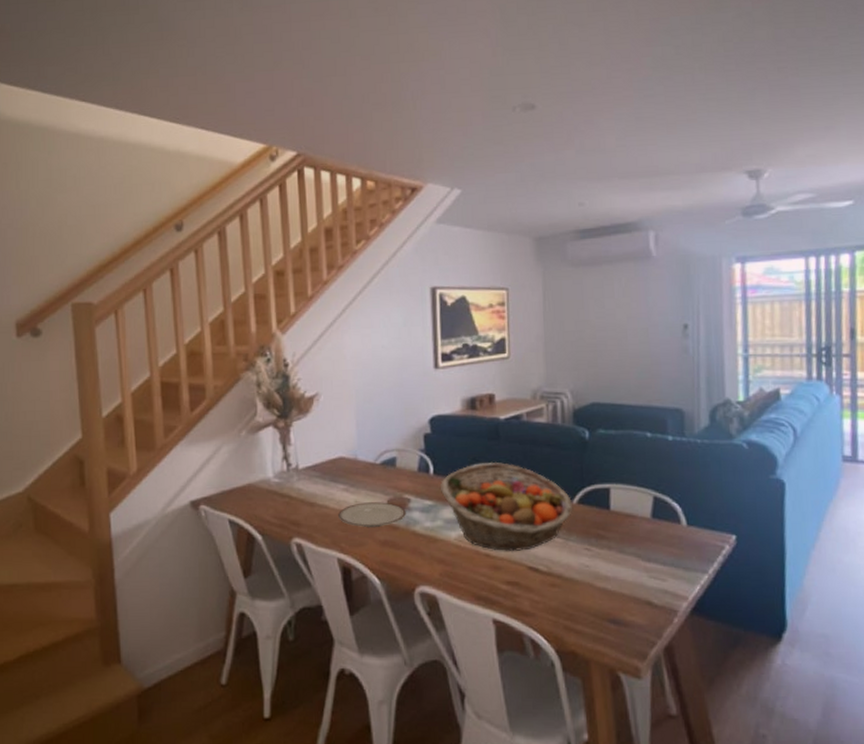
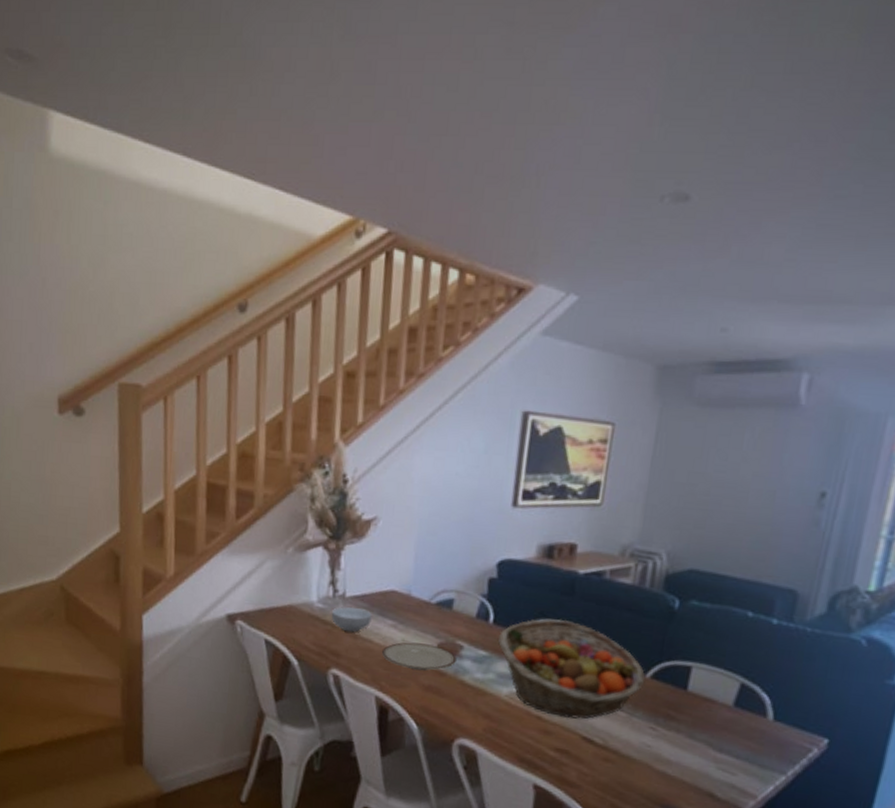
cereal bowl: none [287,478,325,501] -> present [331,607,372,632]

